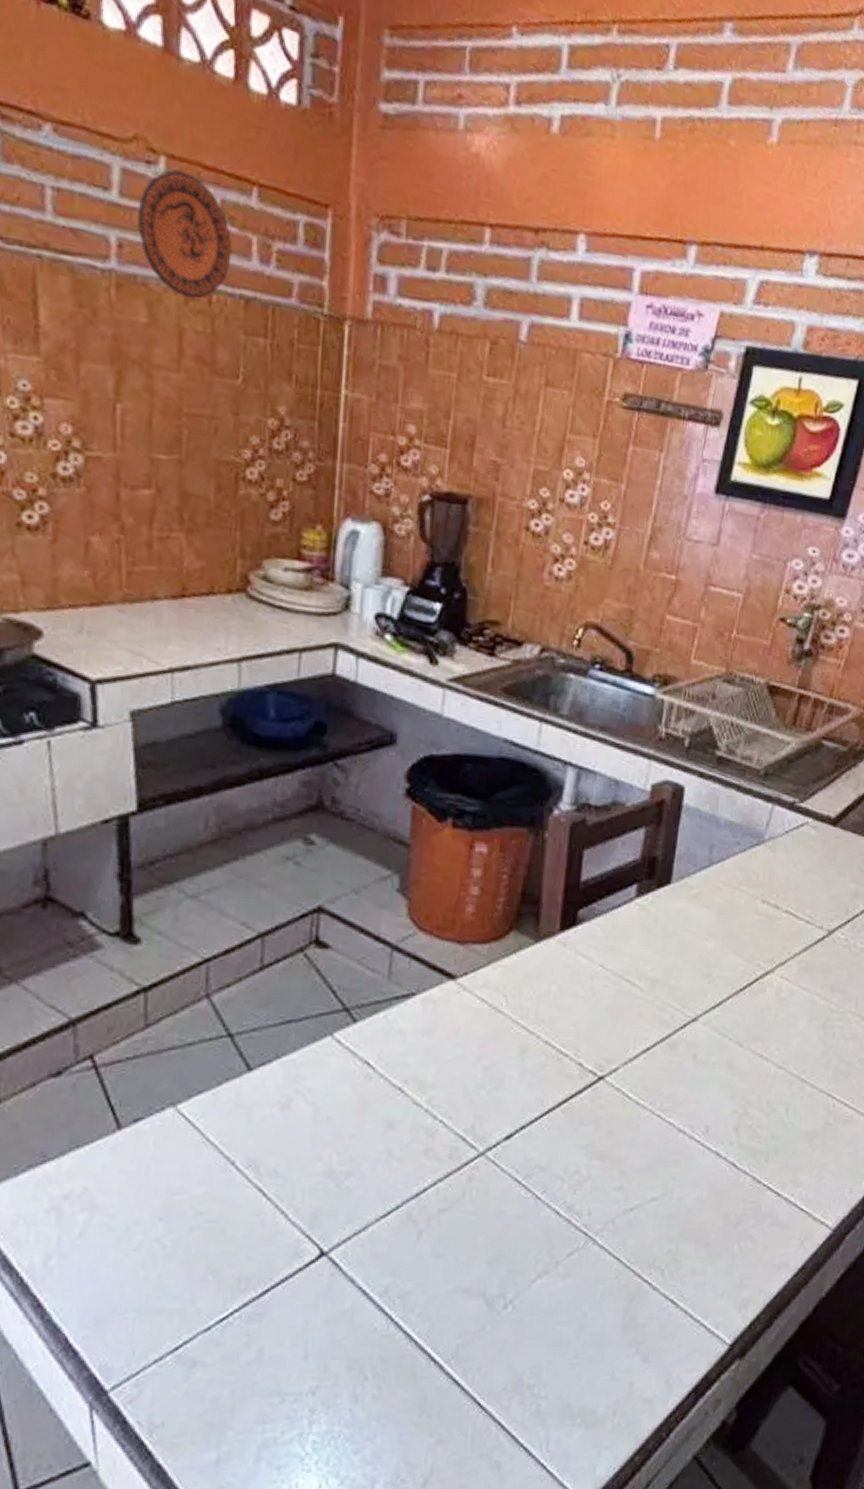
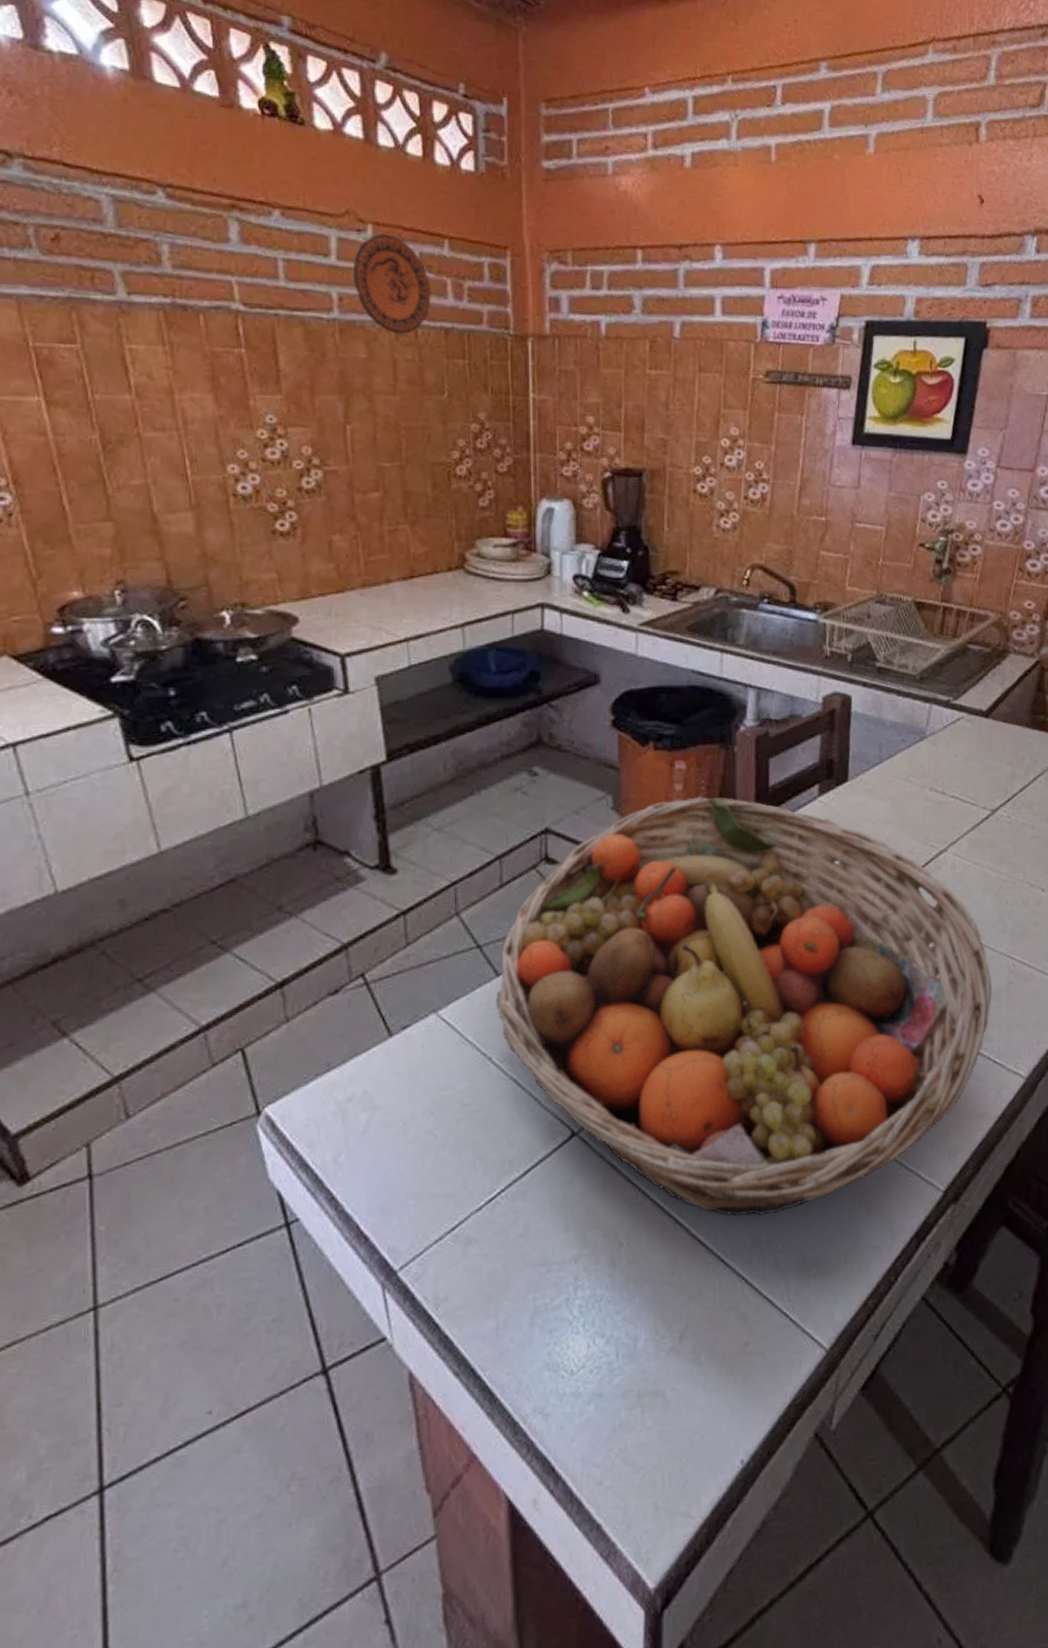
fruit basket: none [244,885,807,1357] -> present [496,796,992,1216]

